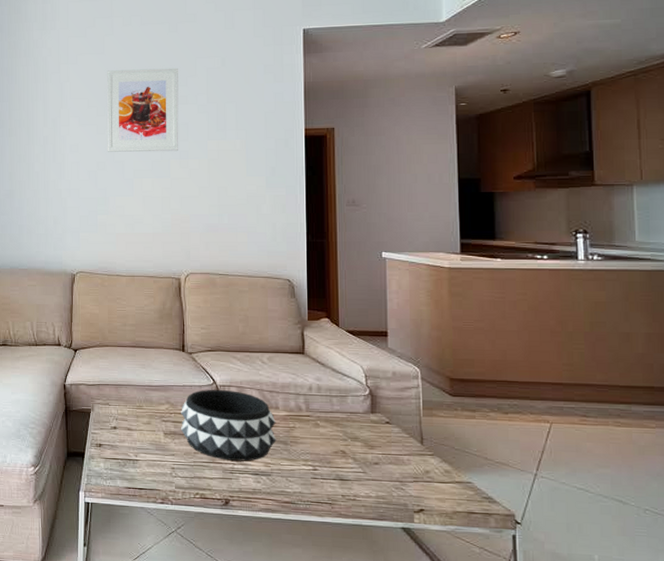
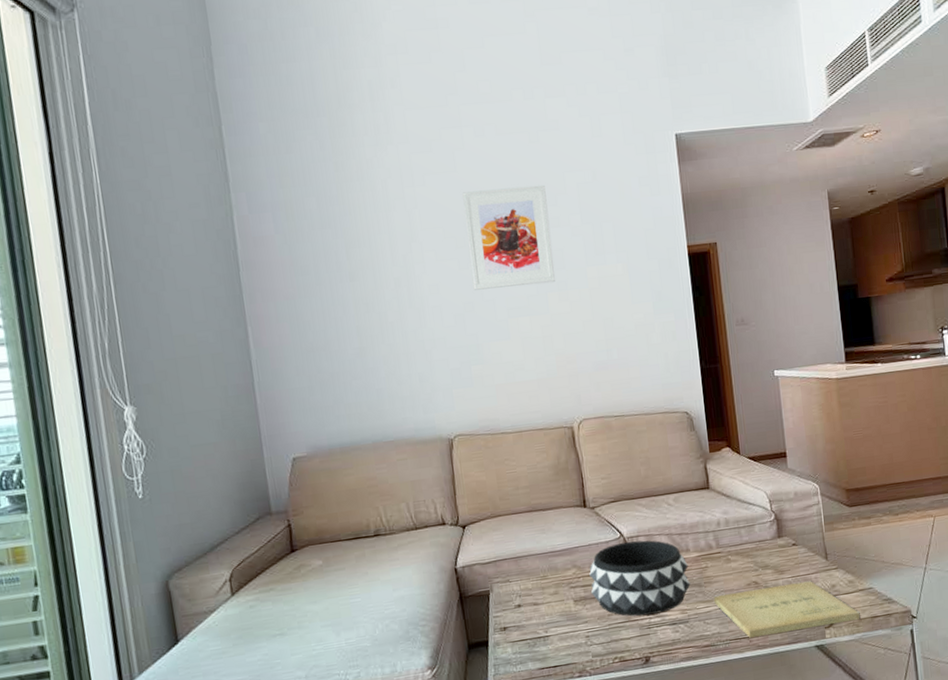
book: none [298,456,455,512] -> present [713,581,861,638]

